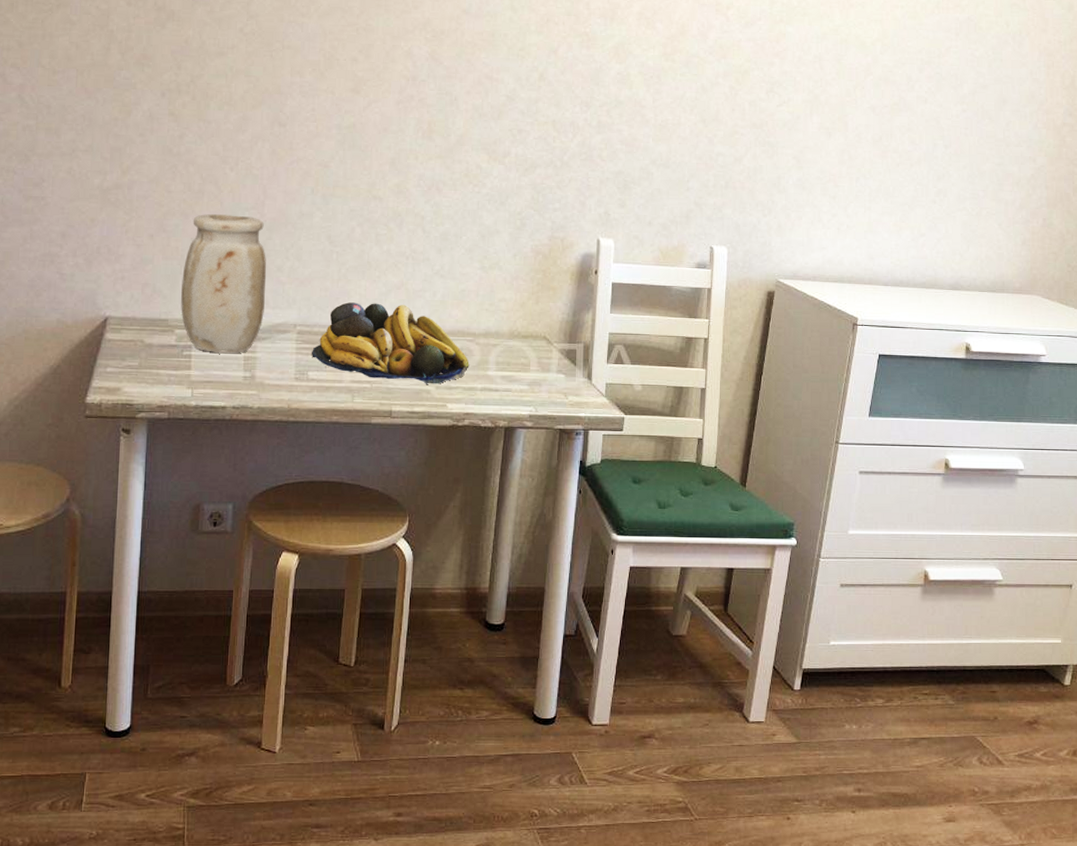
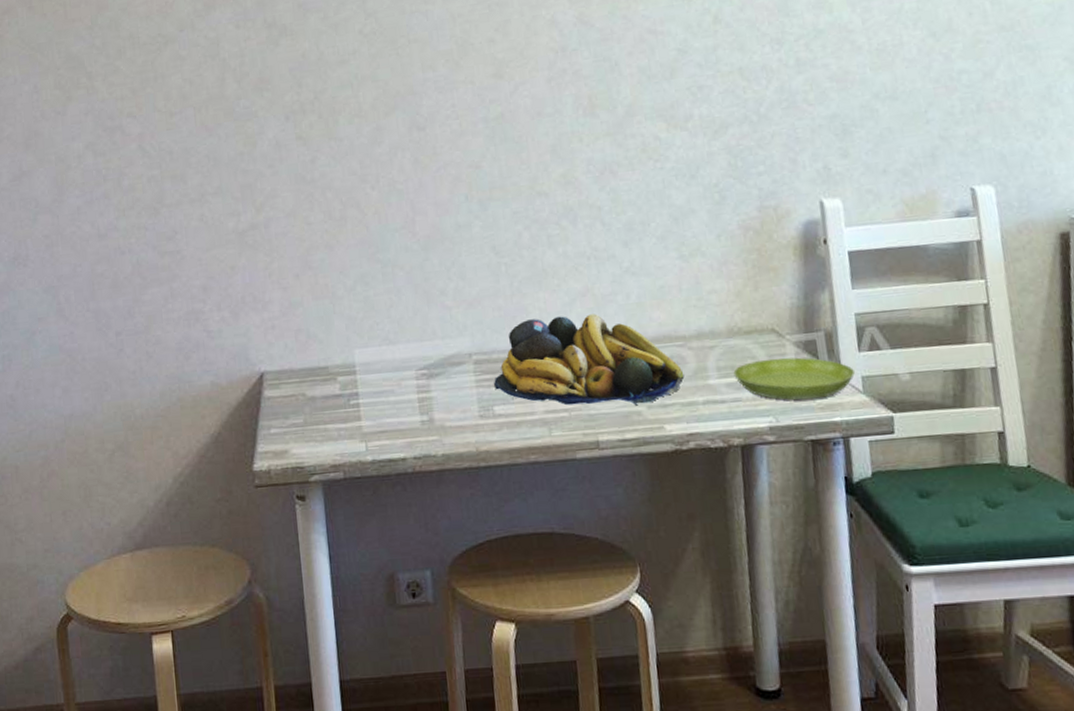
vase: present [181,214,267,353] -> none [336,237,433,398]
saucer: none [508,360,601,397] -> present [733,357,855,400]

